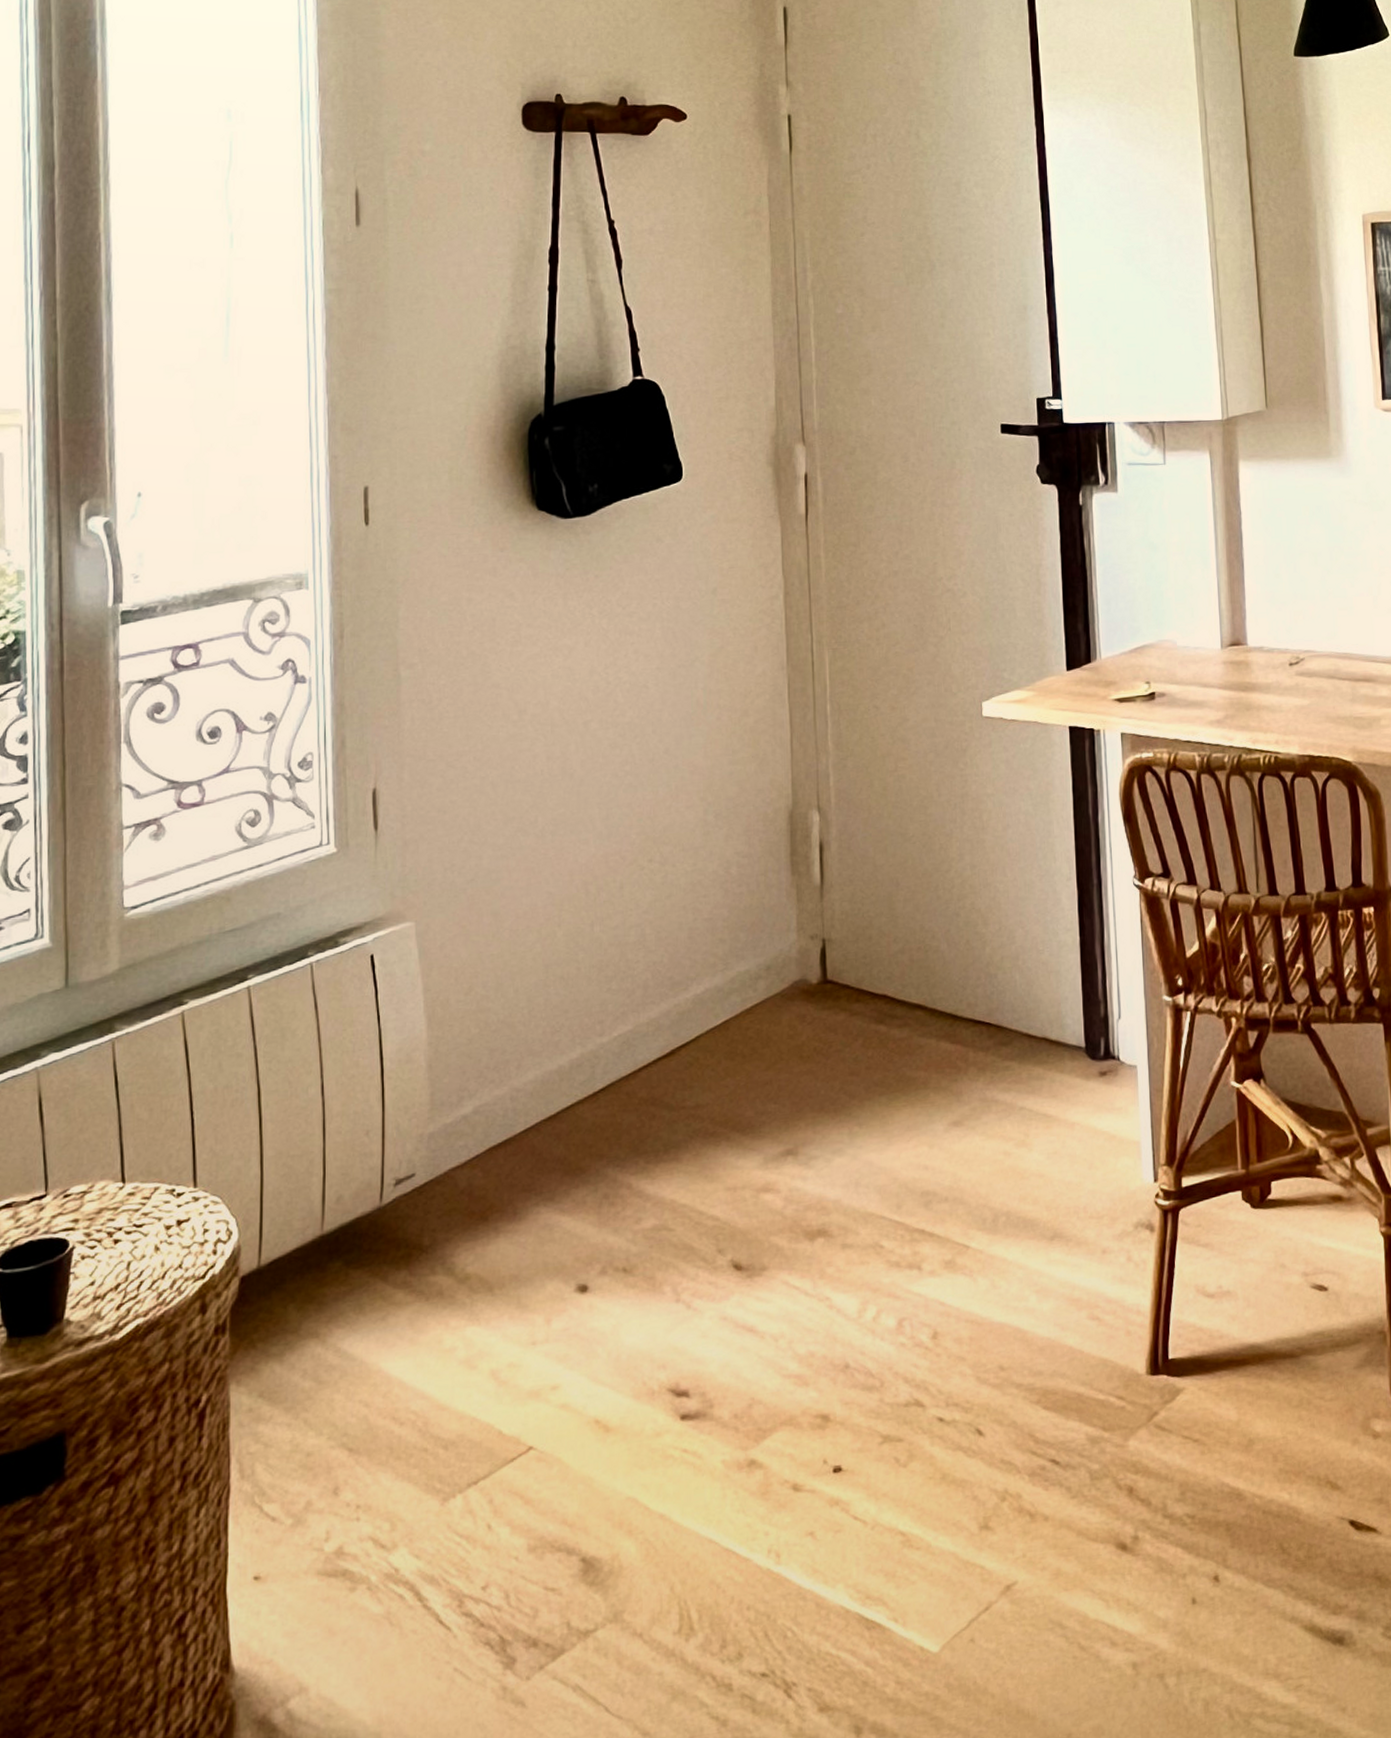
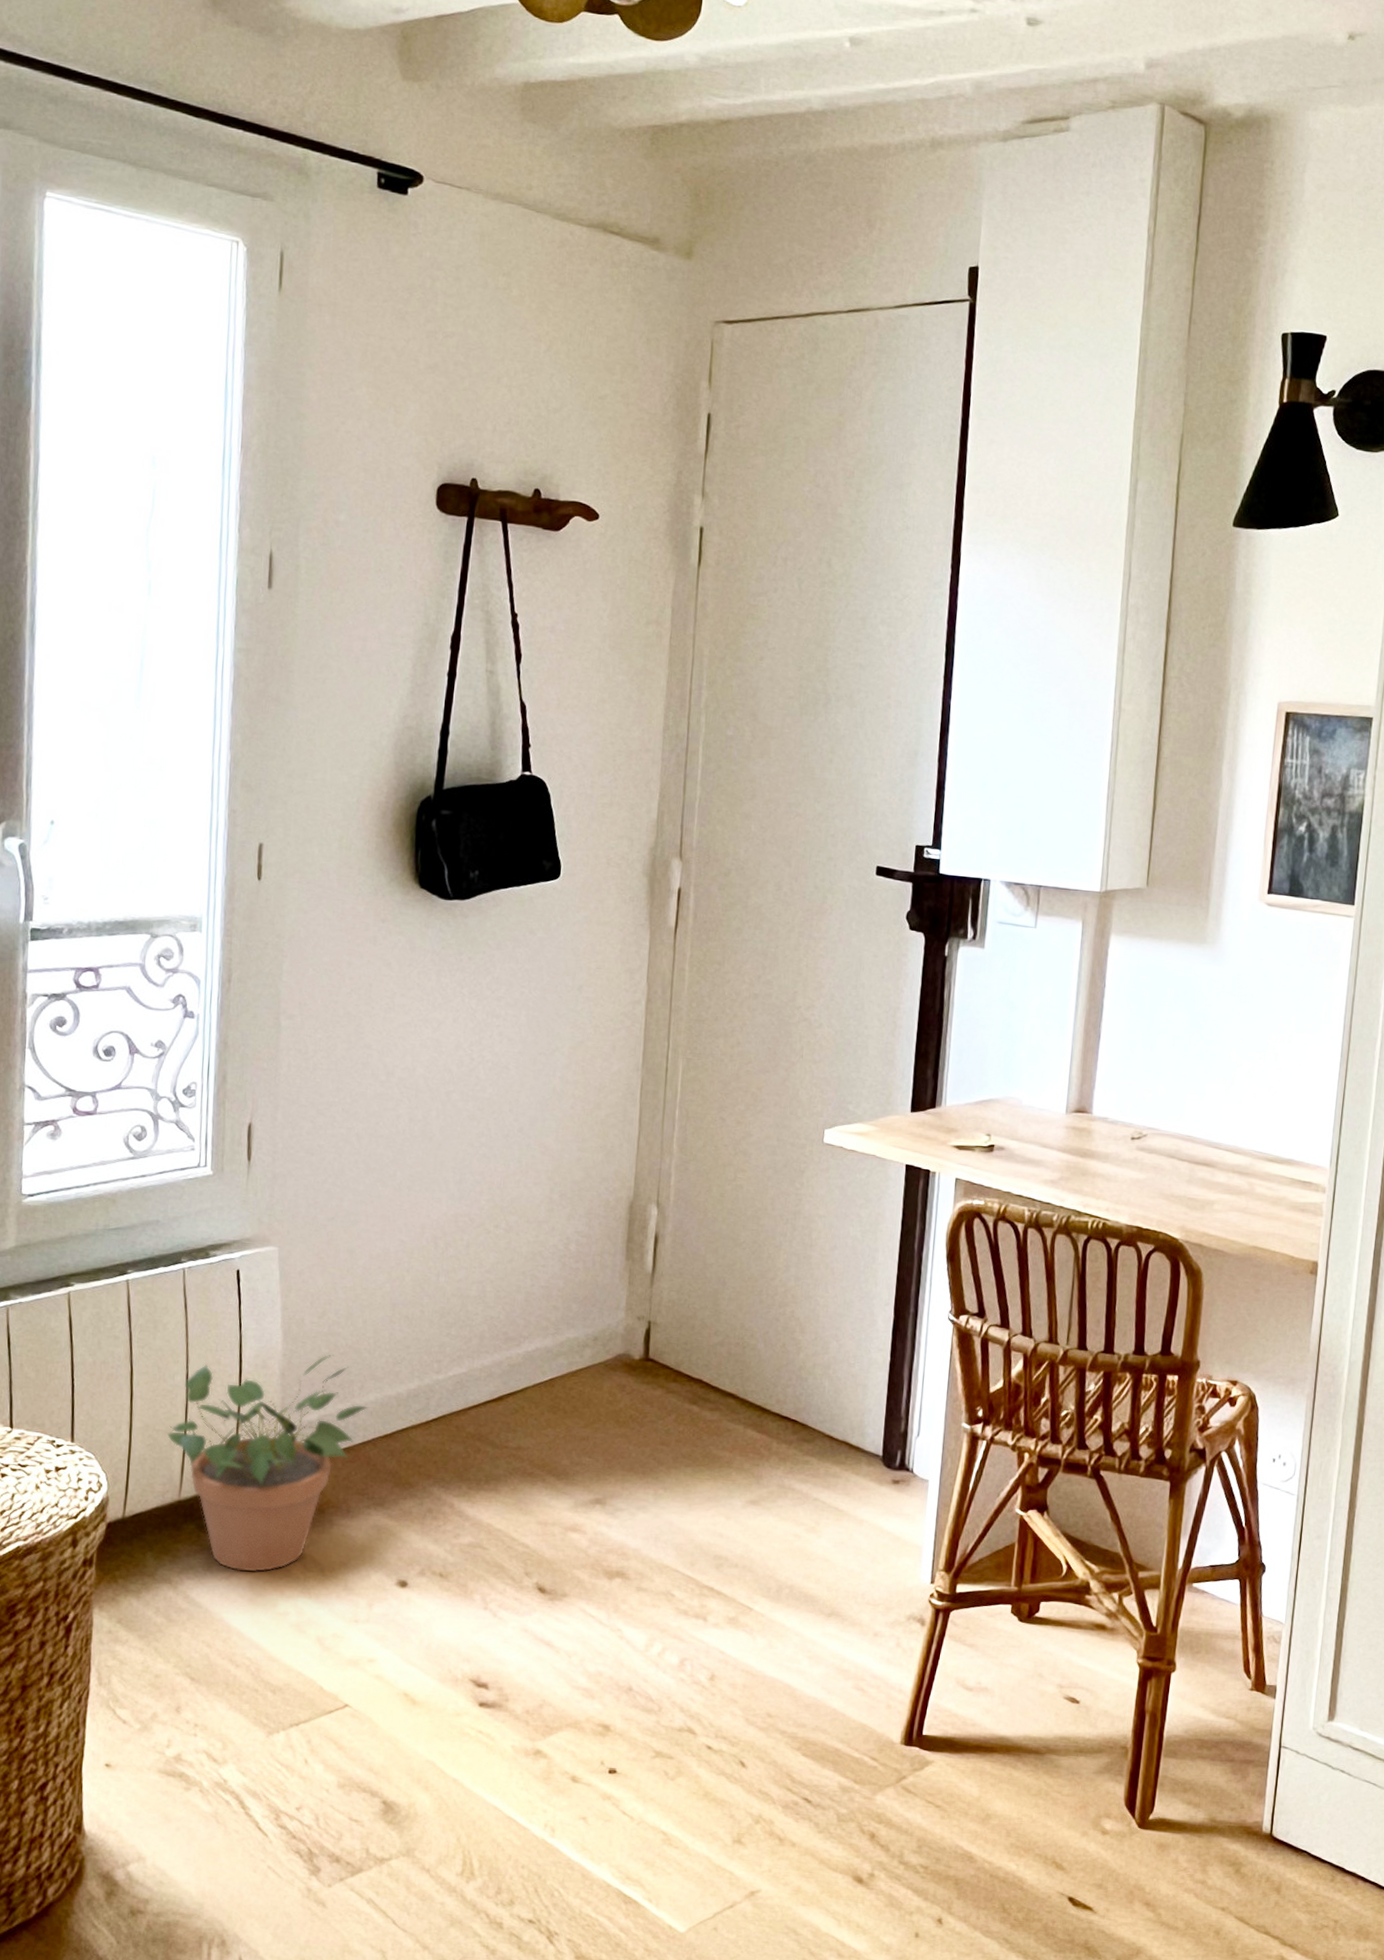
potted plant: none [303,1033,530,1308] -> present [166,1354,370,1572]

